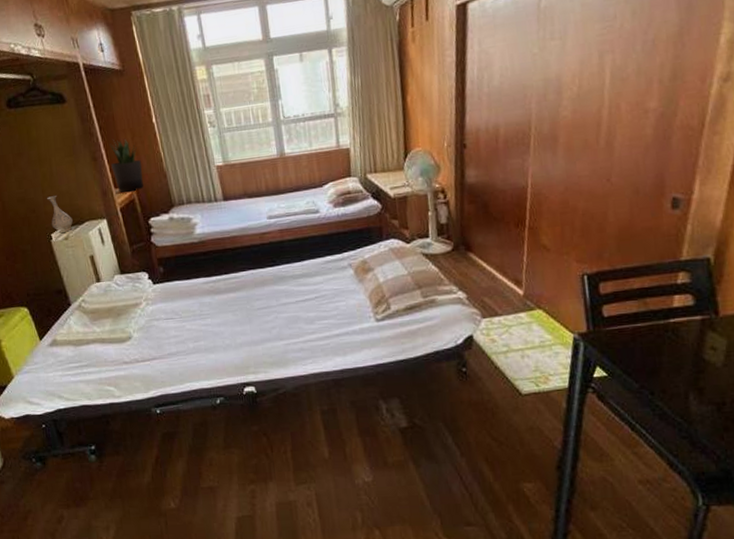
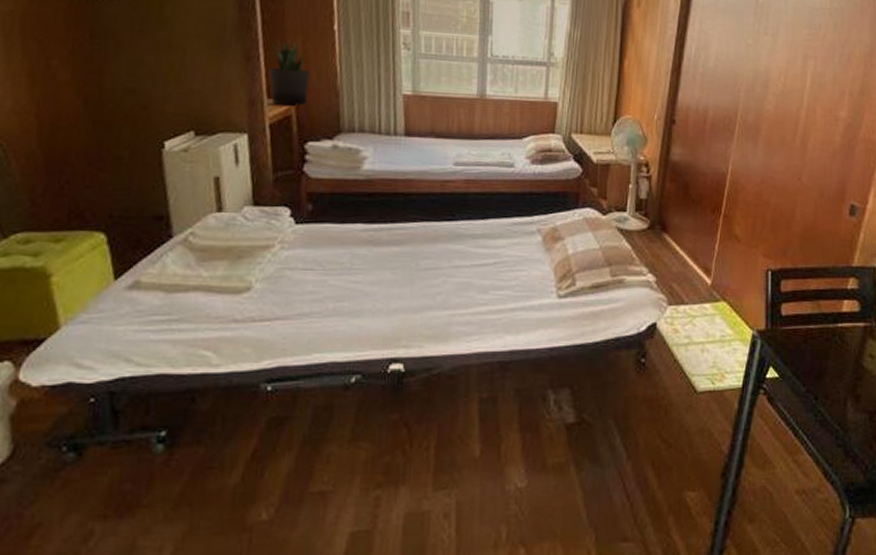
vase: present [46,194,74,234] -> none [167,92,201,143]

